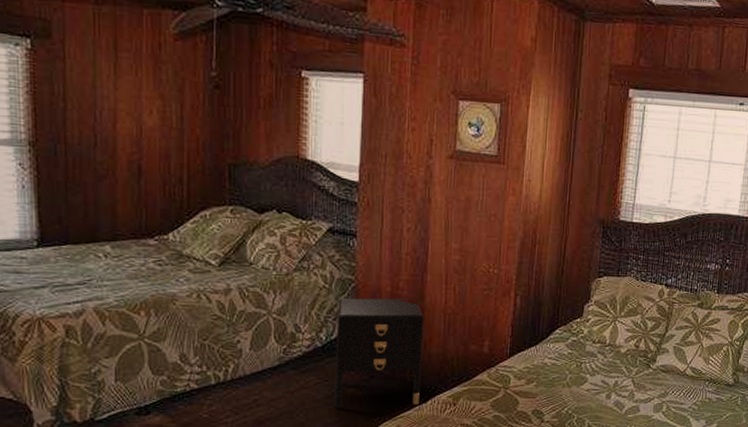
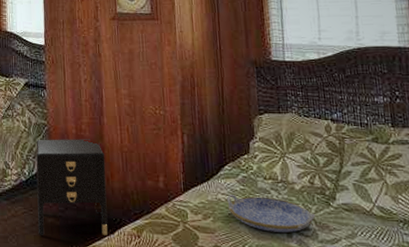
serving tray: none [553,359,636,394] -> present [227,195,316,233]

